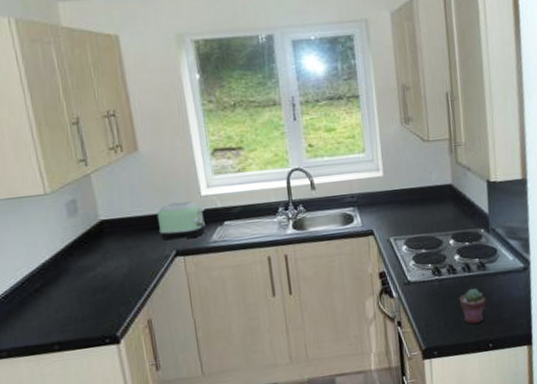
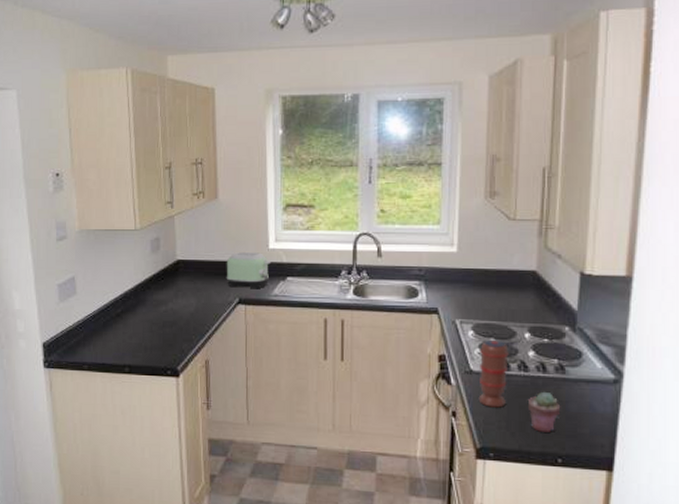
spice grinder: none [414,250,441,311] -> present [478,339,509,408]

